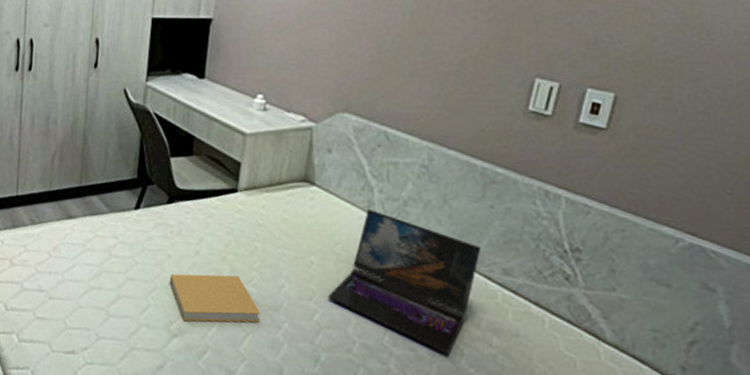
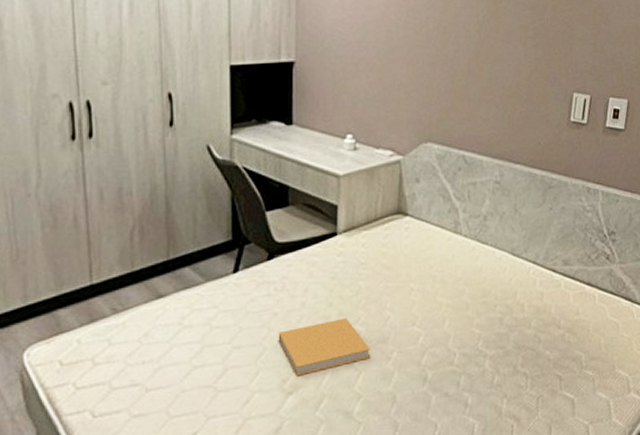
laptop: present [328,209,482,354] -> none [429,229,547,344]

